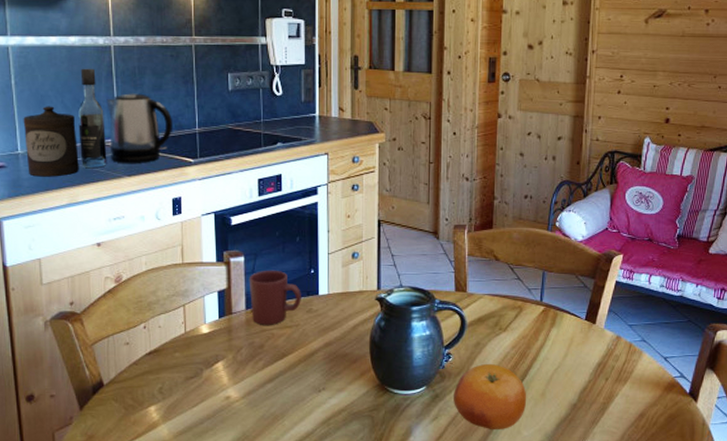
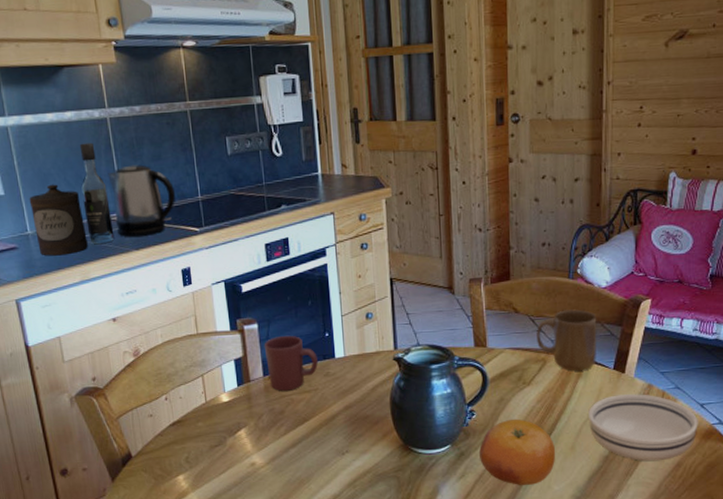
cup: none [515,260,572,319] -> present [537,309,597,371]
bowl: none [559,345,662,411] -> present [588,394,698,462]

